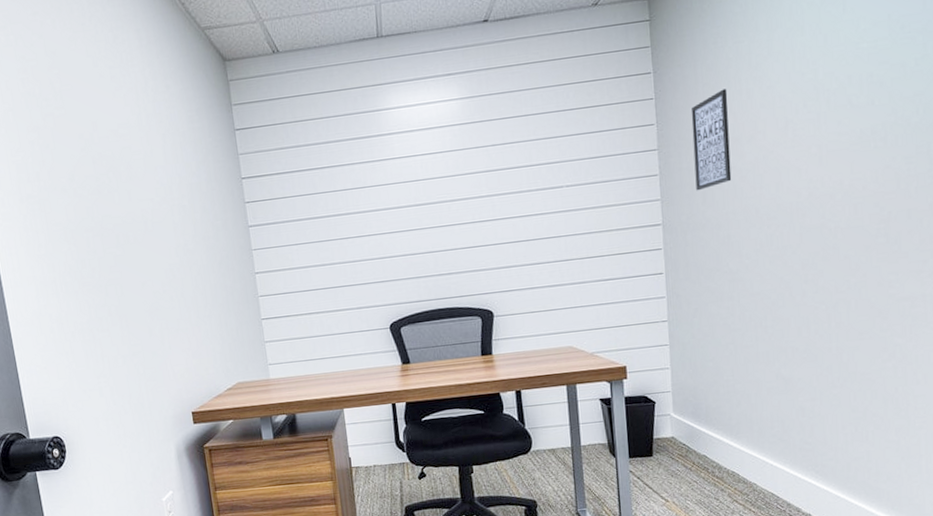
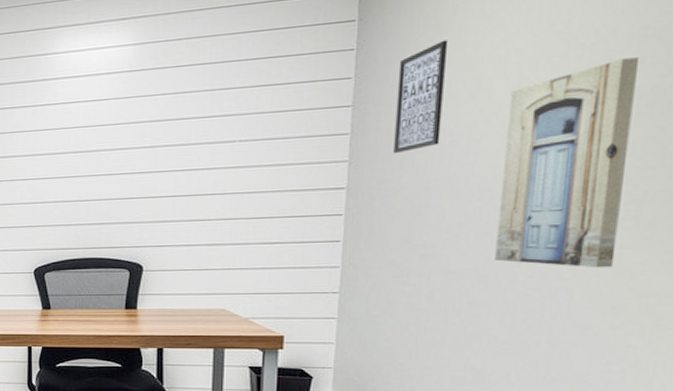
wall art: none [780,100,876,281] -> present [495,57,640,268]

